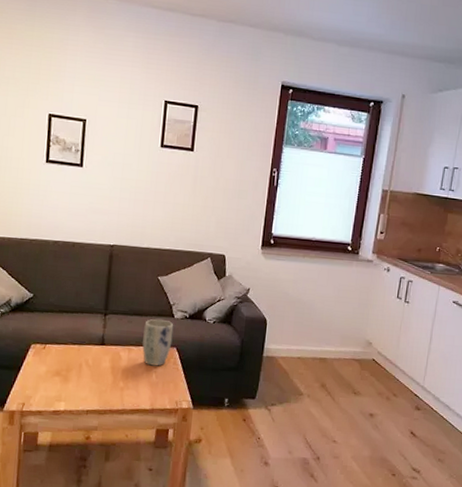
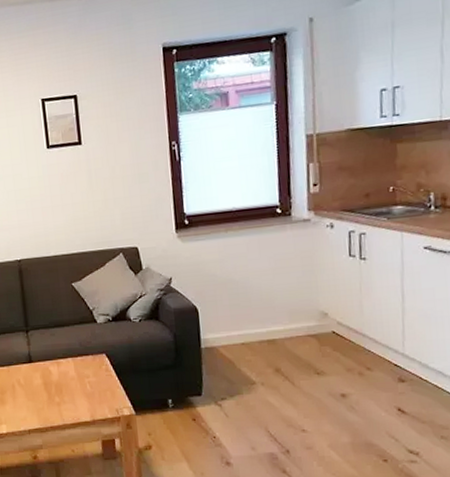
plant pot: present [142,318,174,366] -> none [68,326,100,376]

